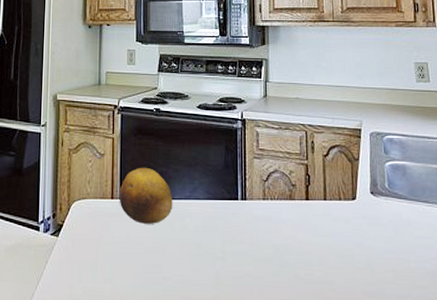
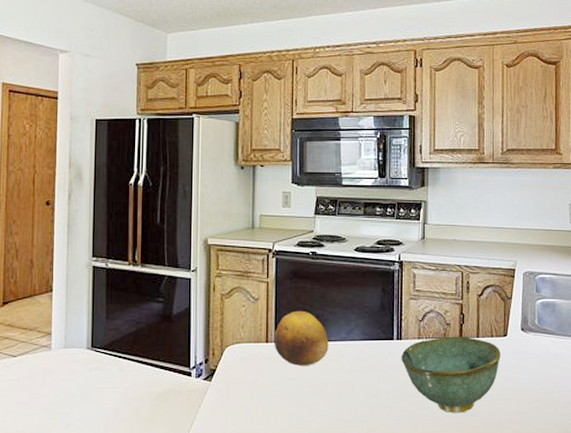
bowl: none [246,198,350,280] -> present [401,336,500,413]

